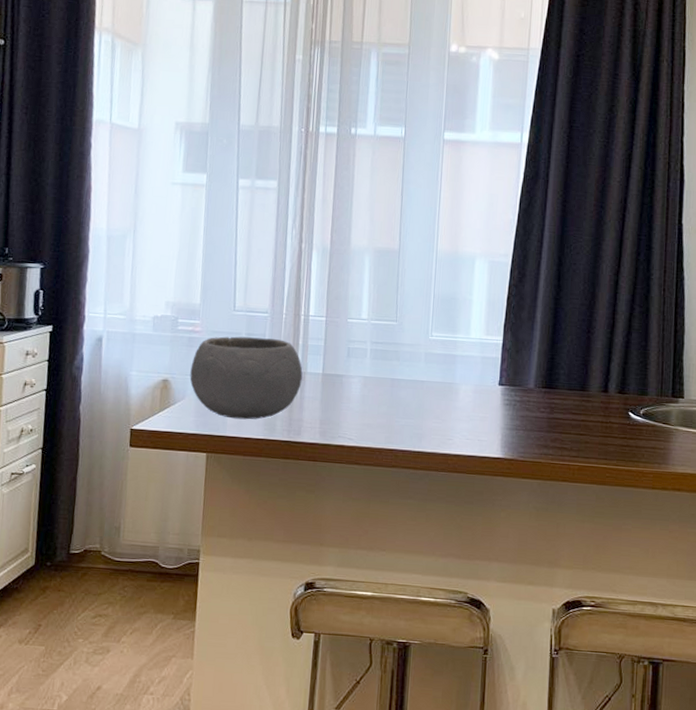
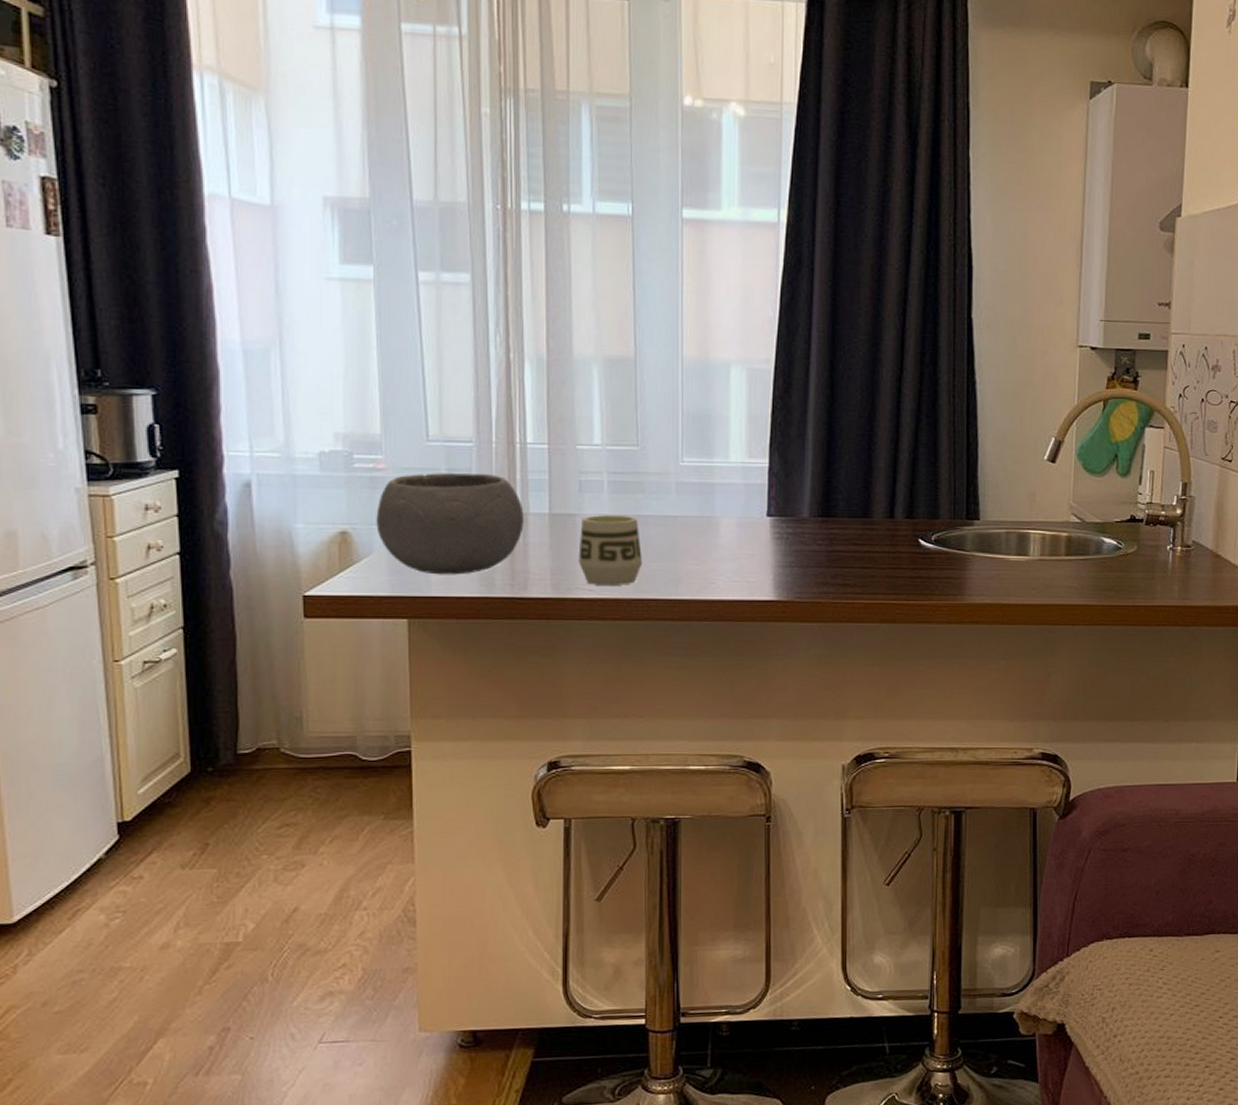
cup: none [342,377,394,437] -> present [578,515,643,587]

